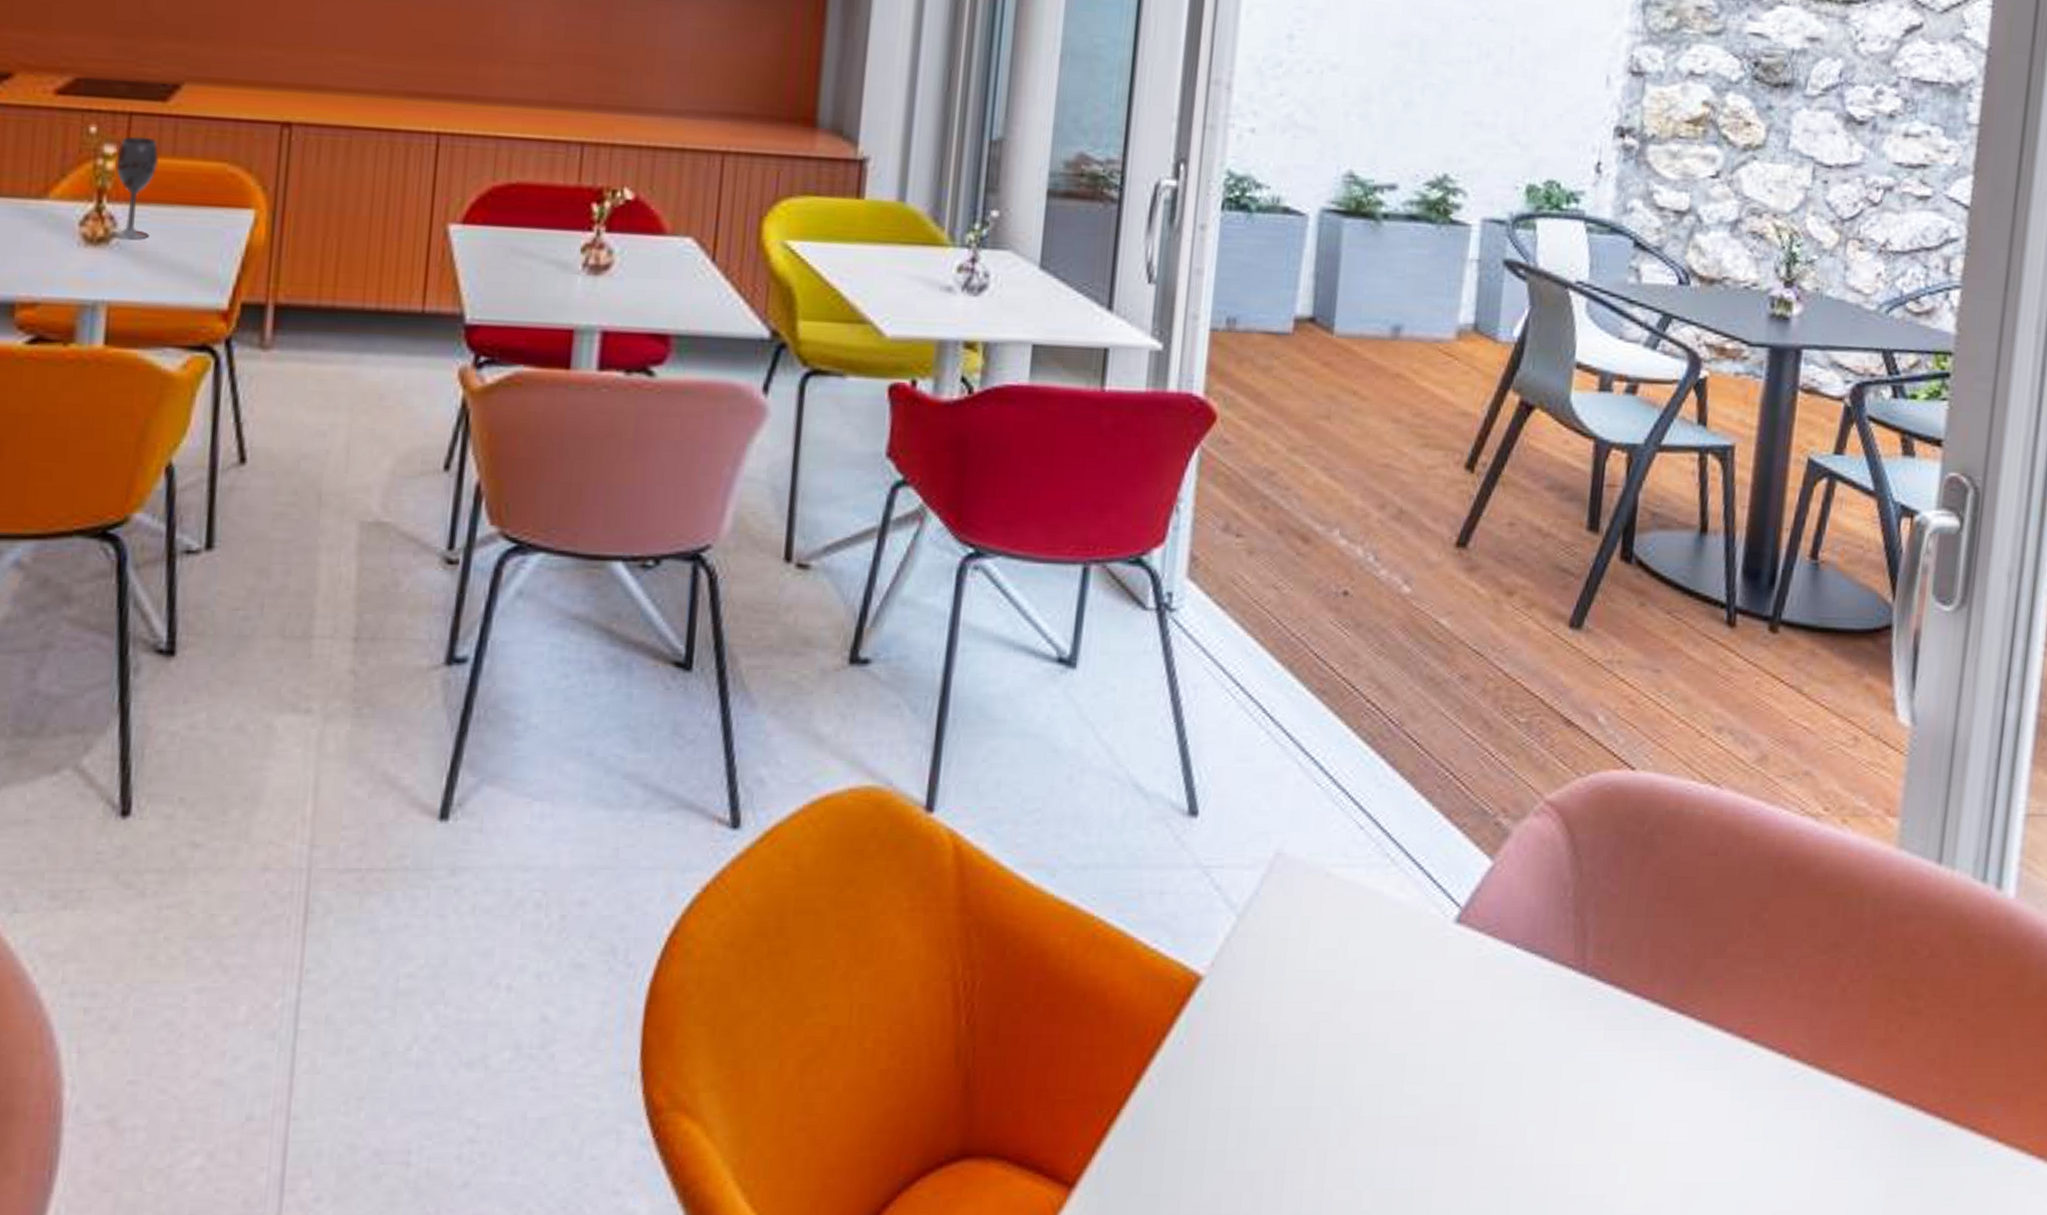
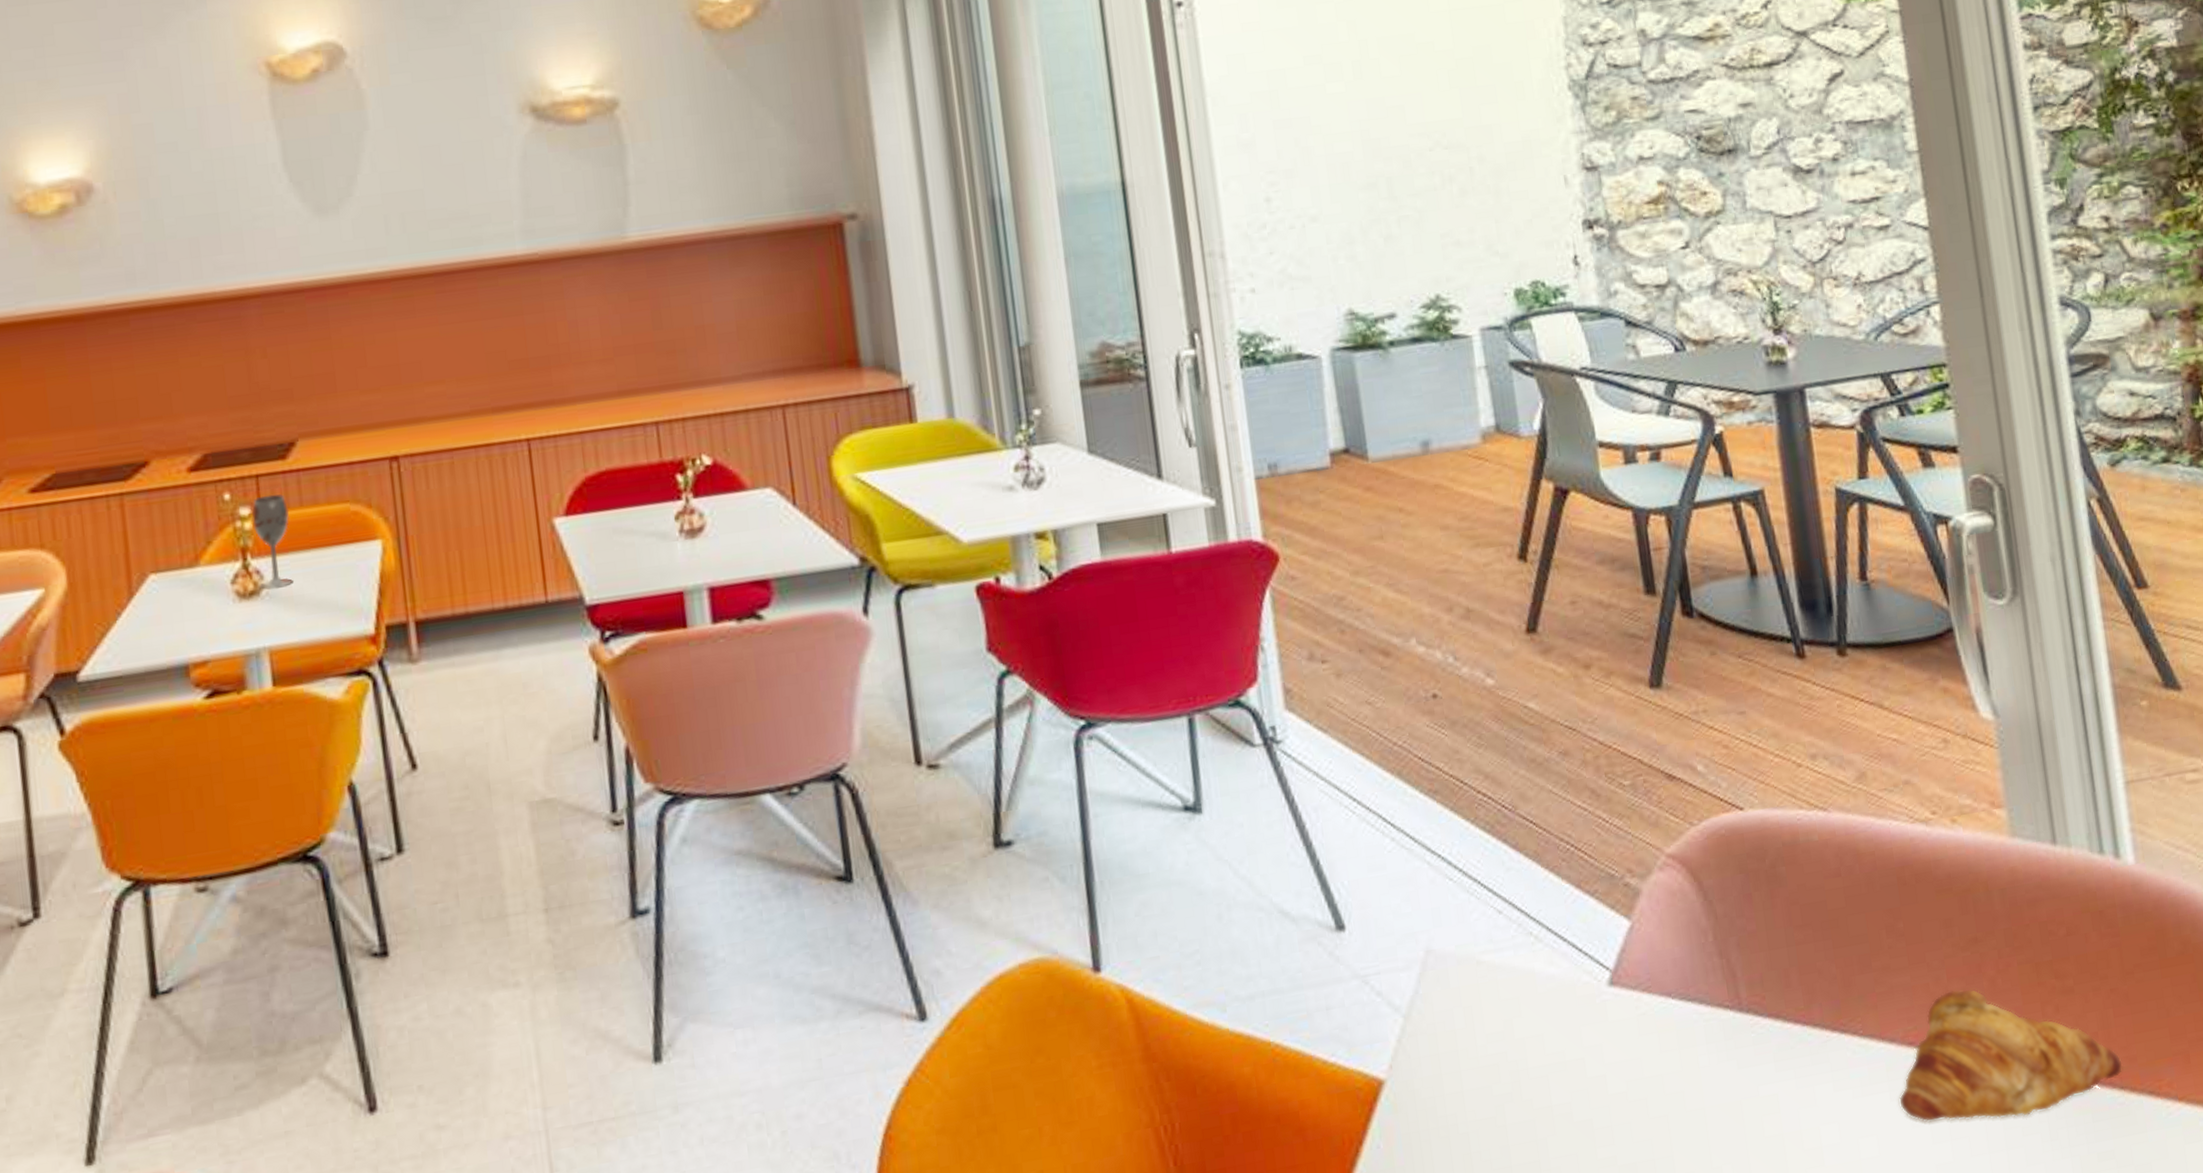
croissant: none [1720,990,1953,1129] -> present [1899,988,2123,1122]

